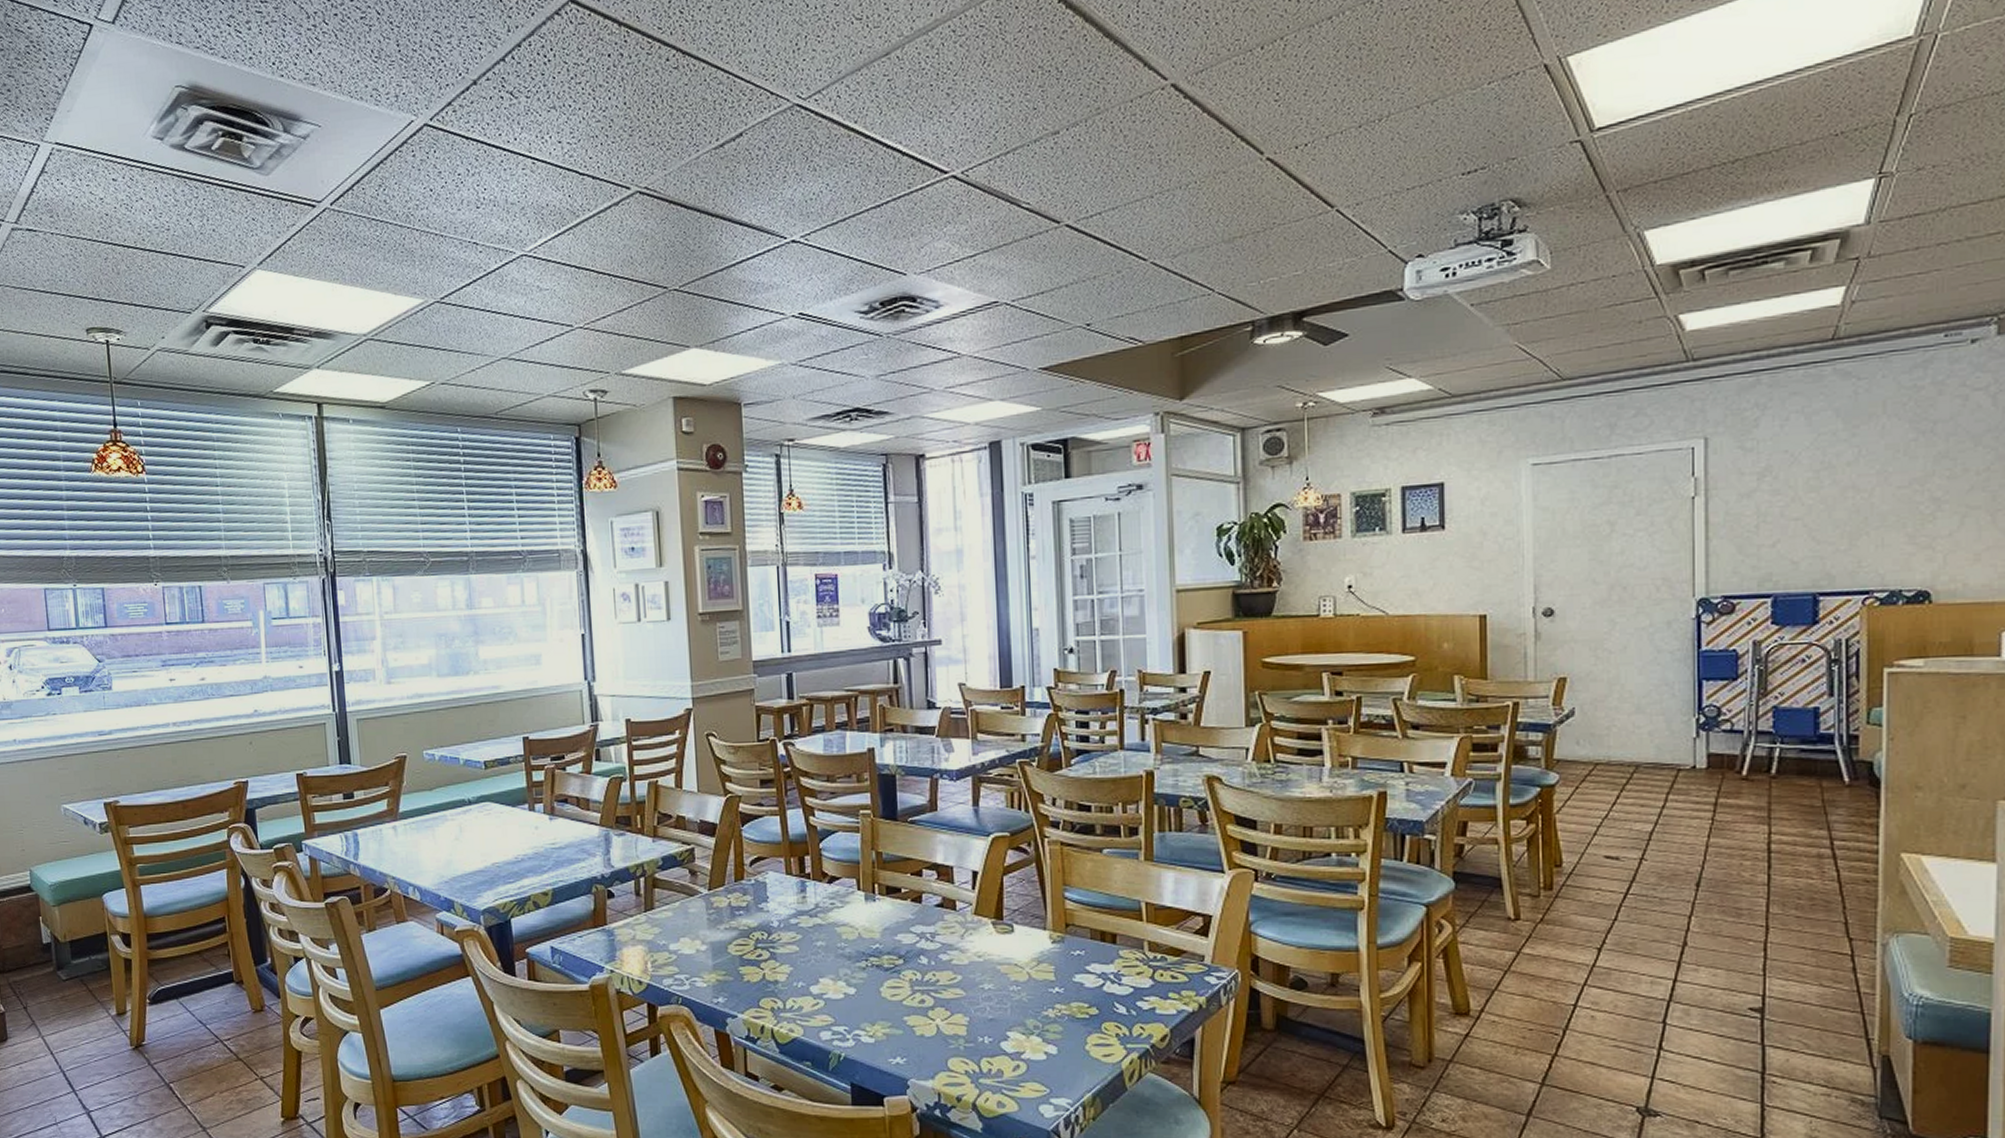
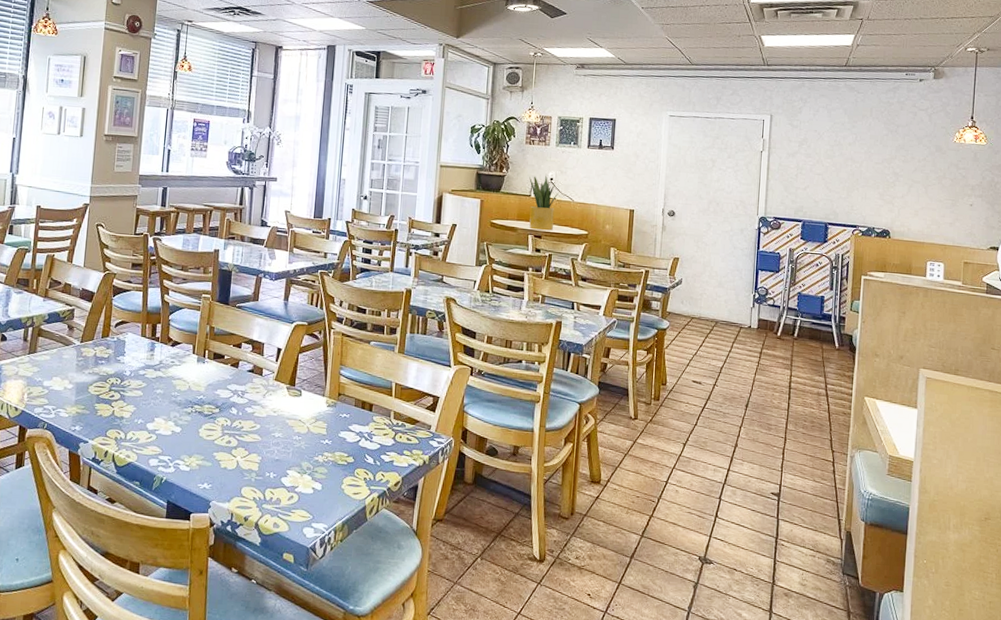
planter: none [1315,581,1365,664] -> present [529,175,560,231]

